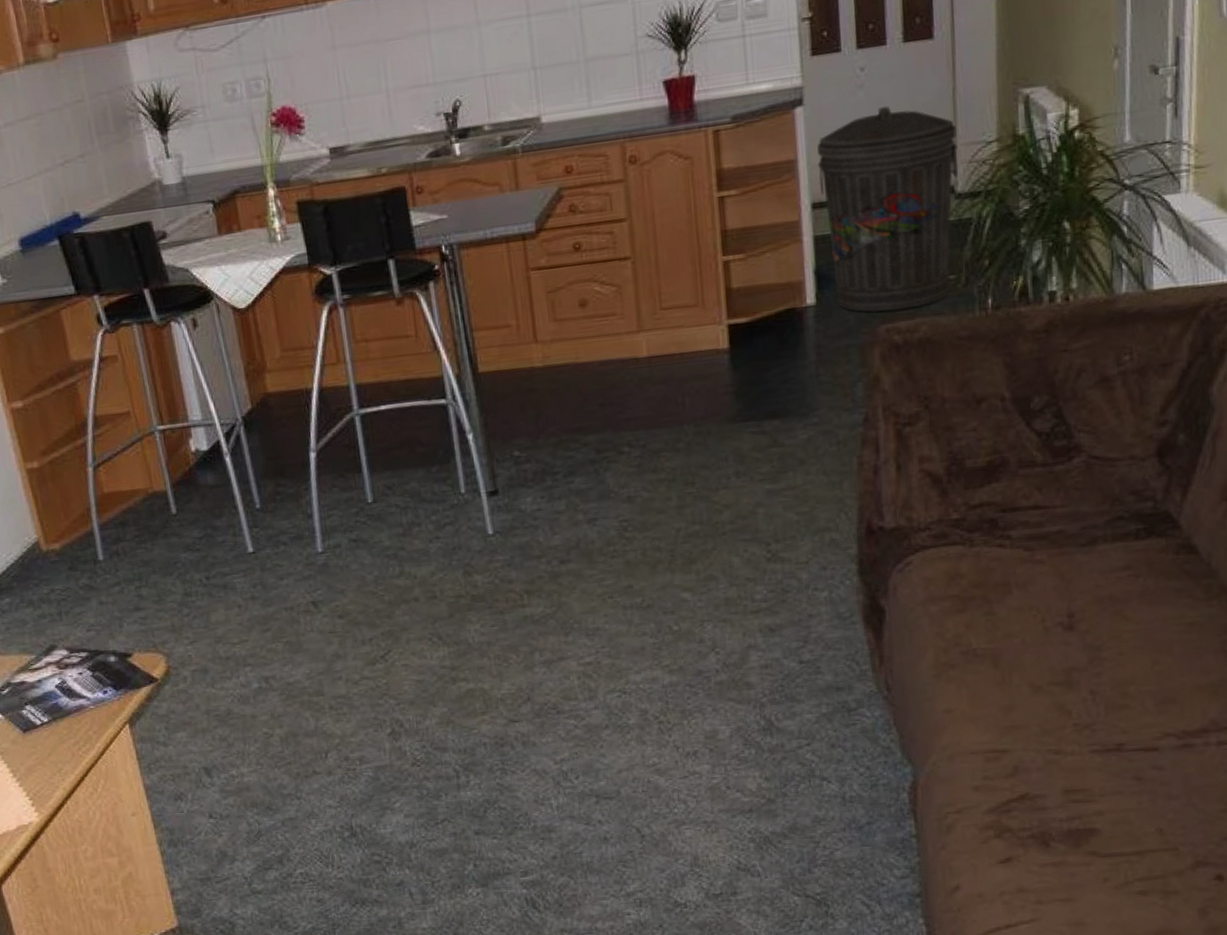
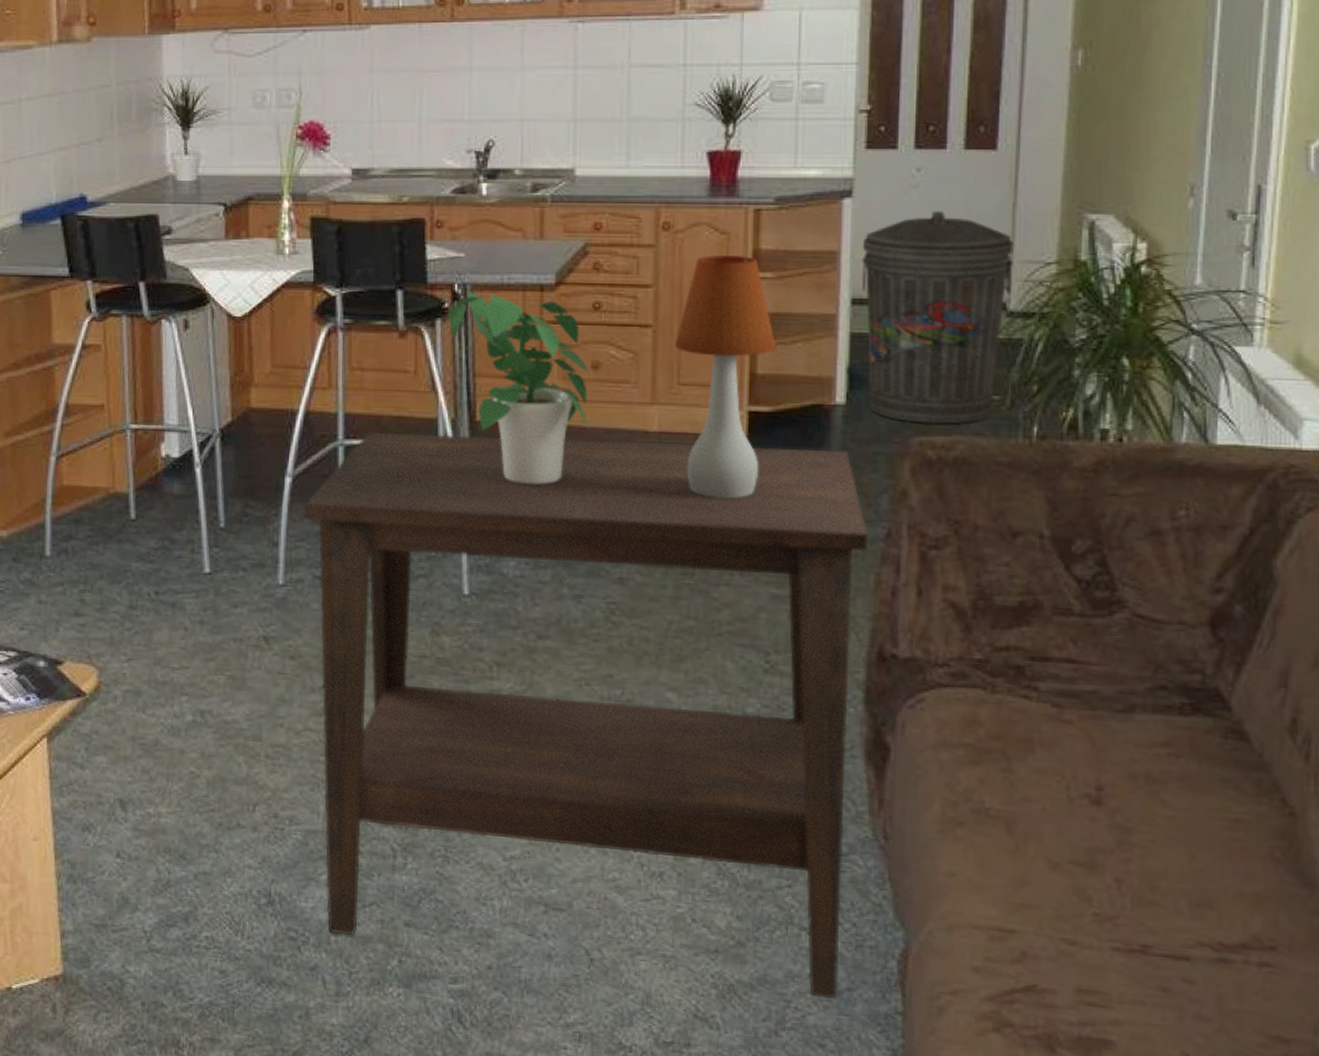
side table: none [331,347,859,852] -> present [304,431,869,1000]
potted plant: none [438,247,585,425] -> present [447,290,591,485]
table lamp: none [654,177,748,411] -> present [675,255,777,499]

